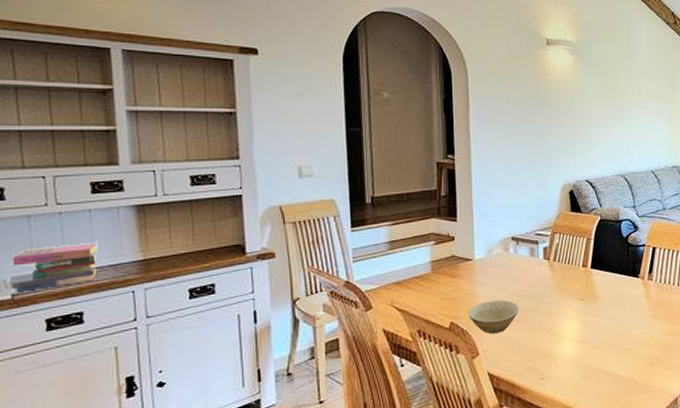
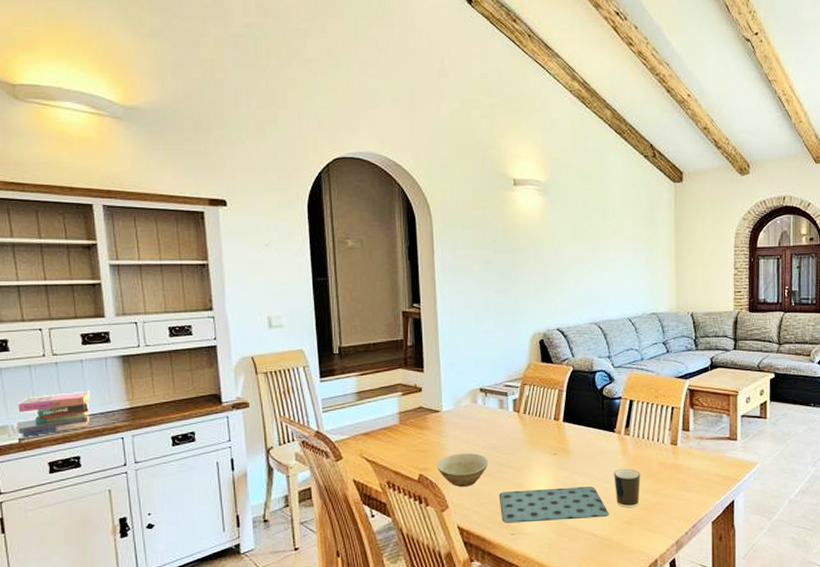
placemat: none [530,330,633,368] -> present [500,487,609,523]
mug: none [637,311,663,350] -> present [613,468,641,508]

